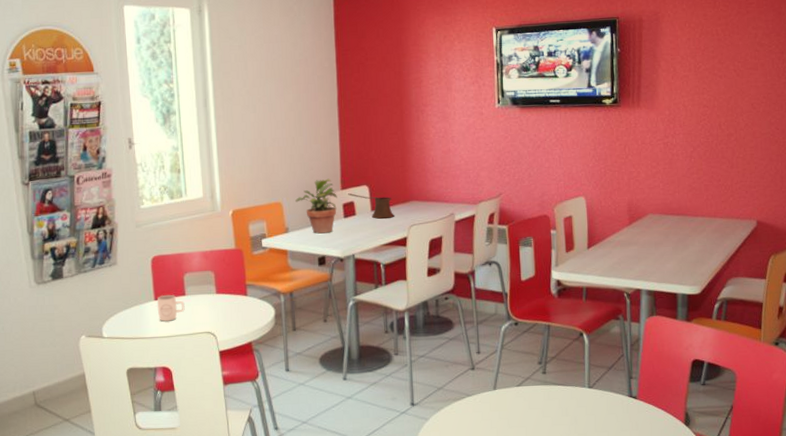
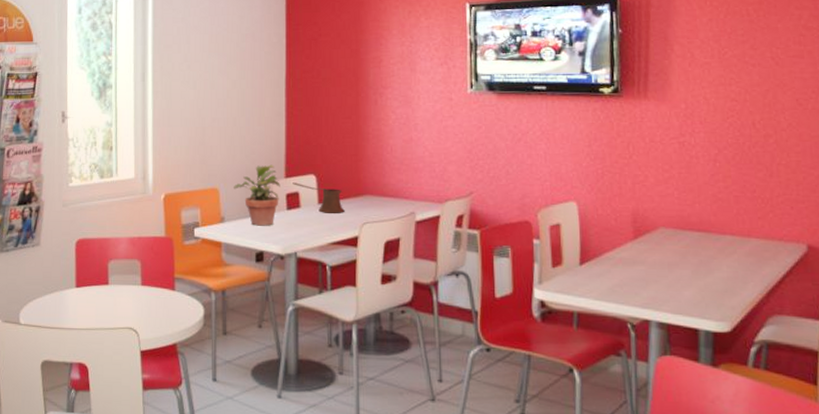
mug: present [157,294,185,322] -> none [78,282,107,313]

